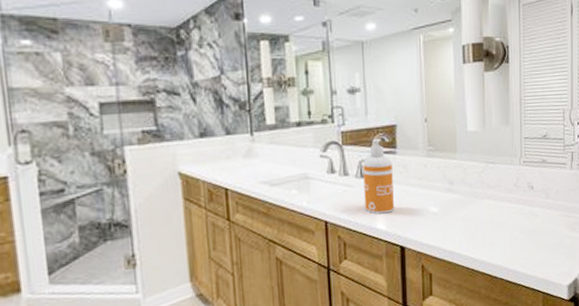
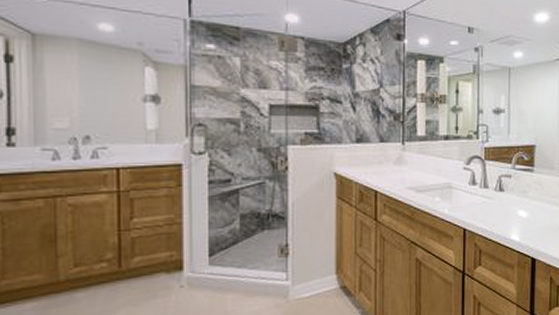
soap dispenser: present [363,138,394,215] -> none [501,156,529,226]

